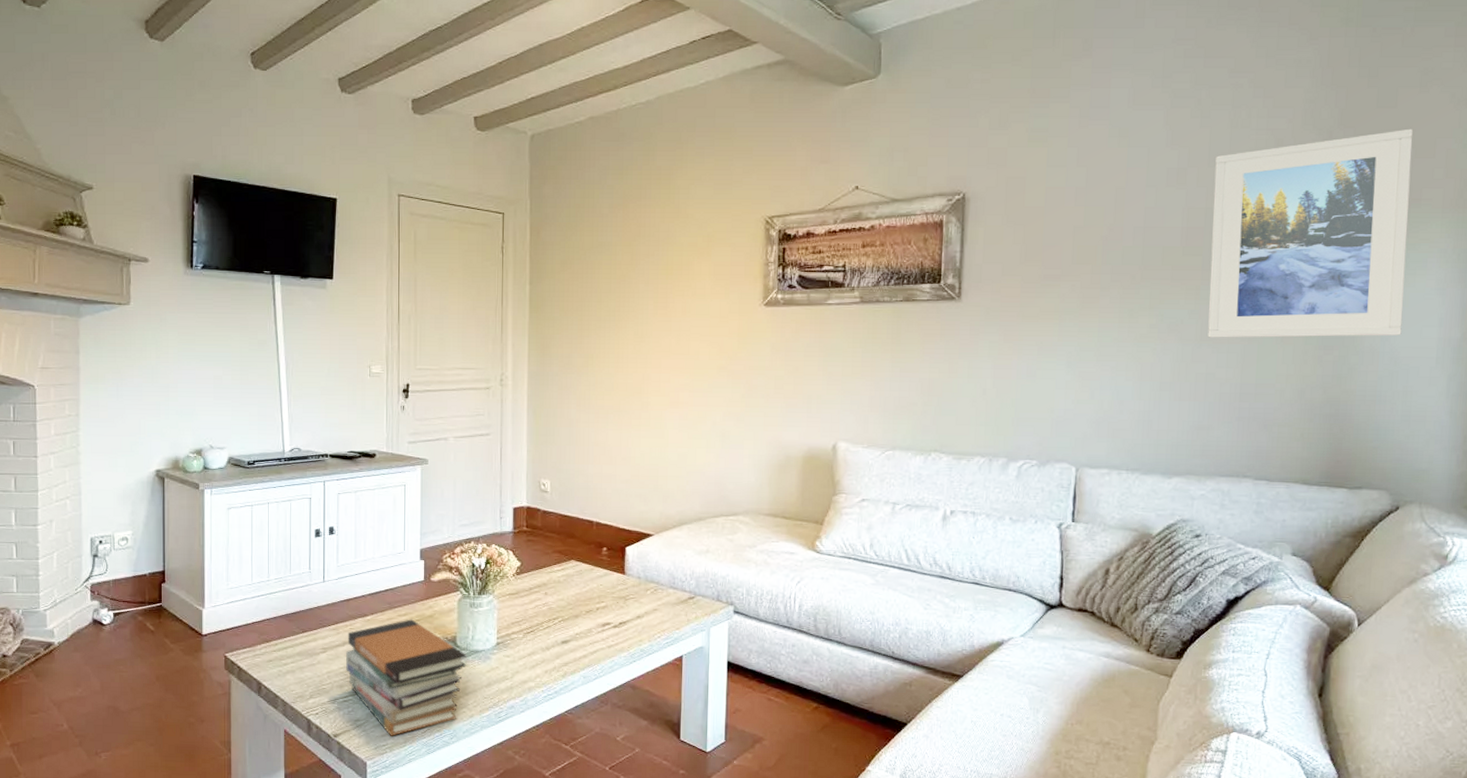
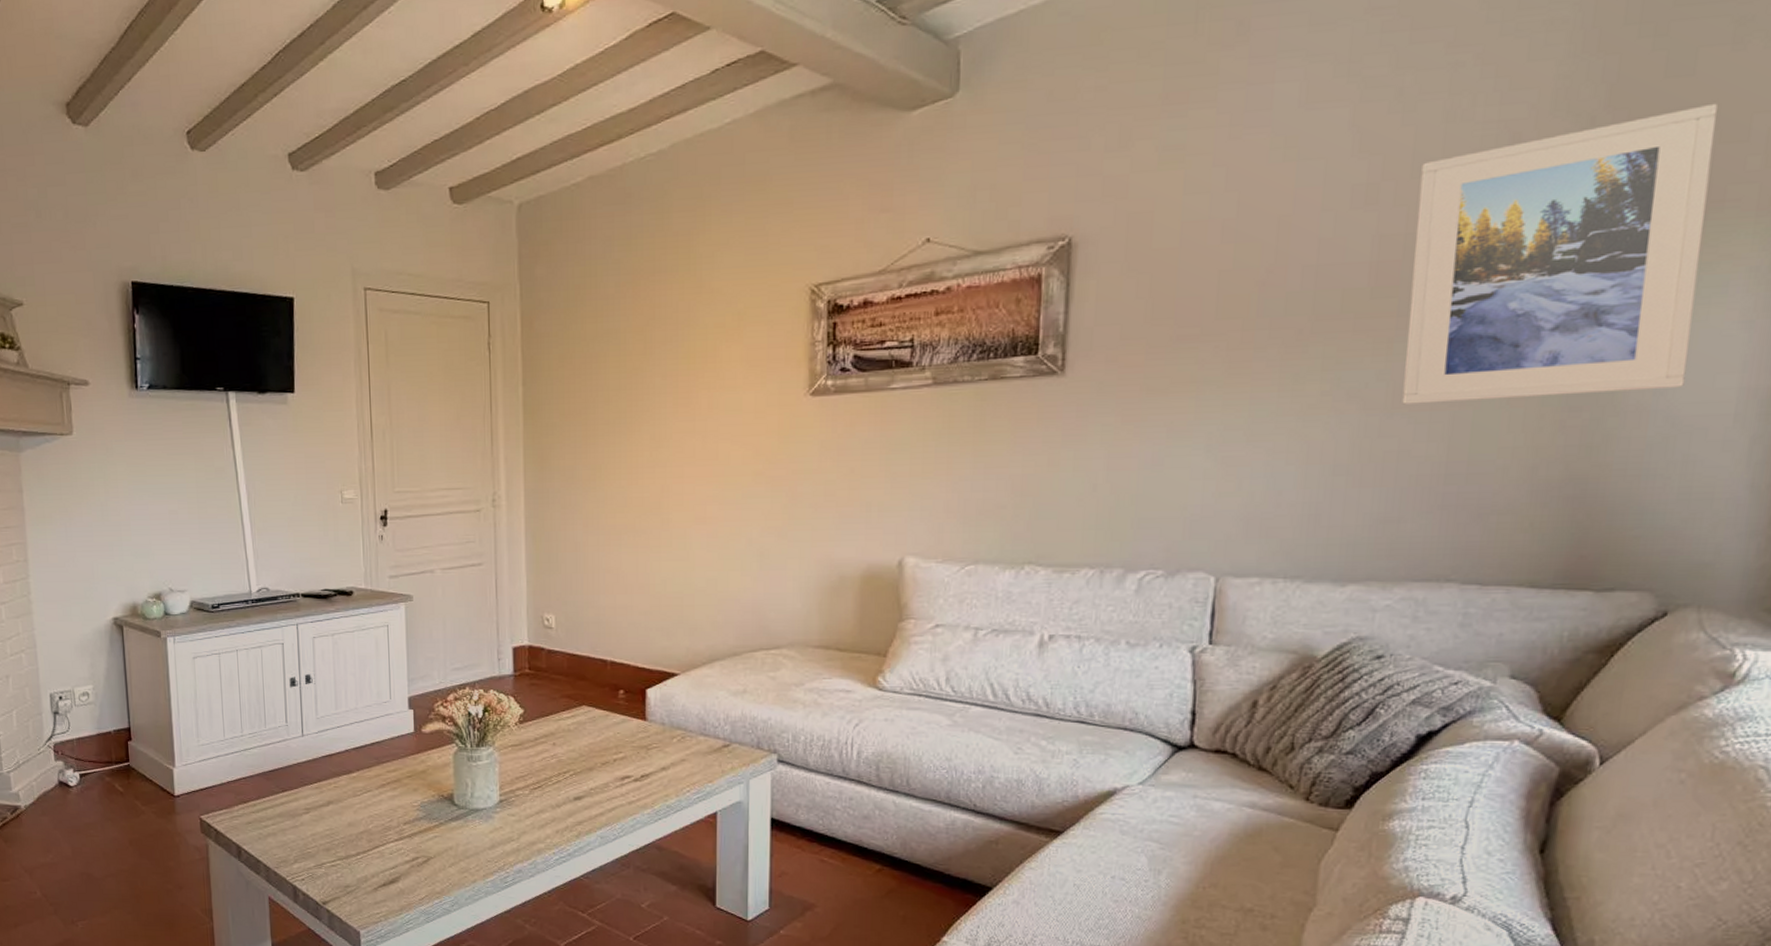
book stack: present [345,619,467,736] -> none [330,775,466,904]

